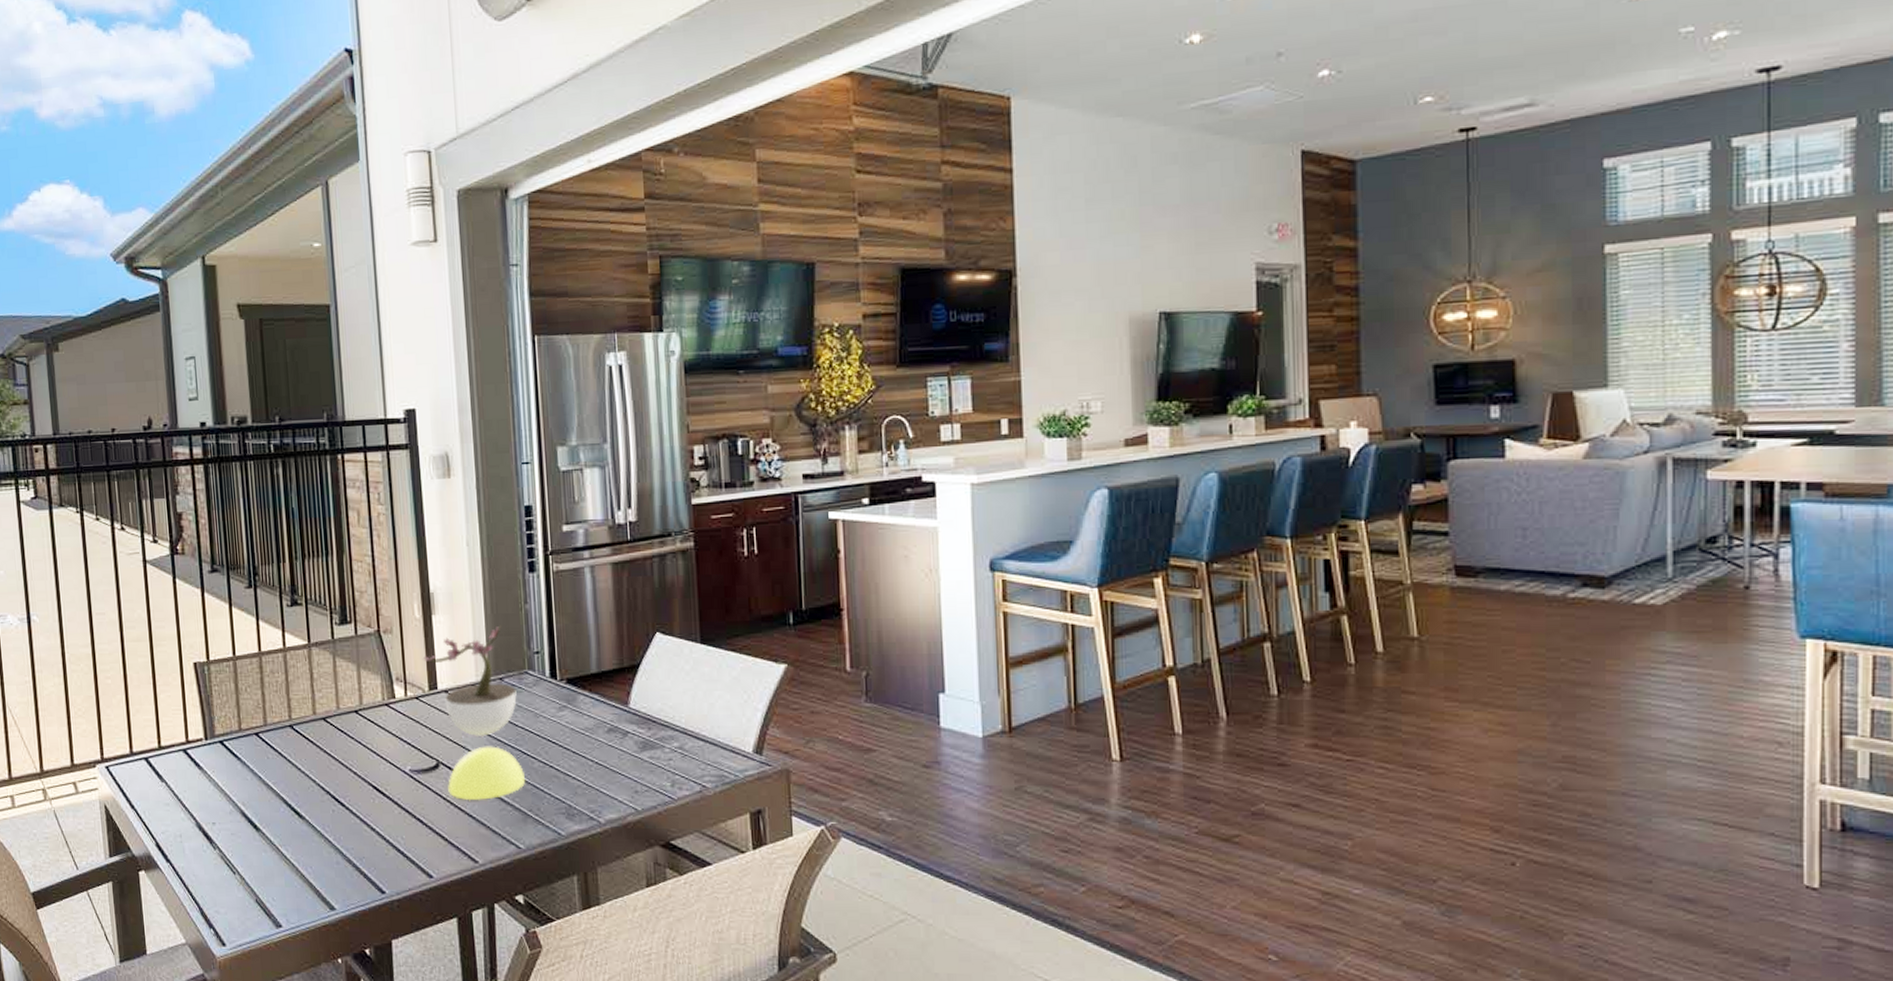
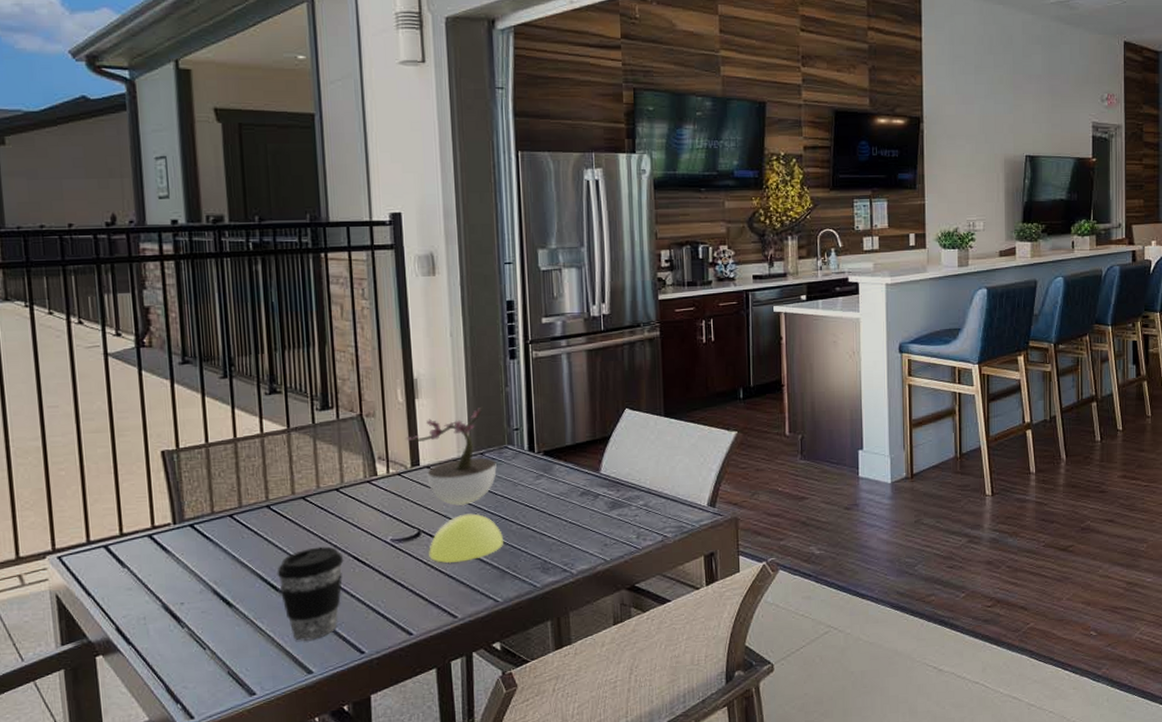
coffee cup: none [300,773,364,875] -> present [277,546,344,642]

